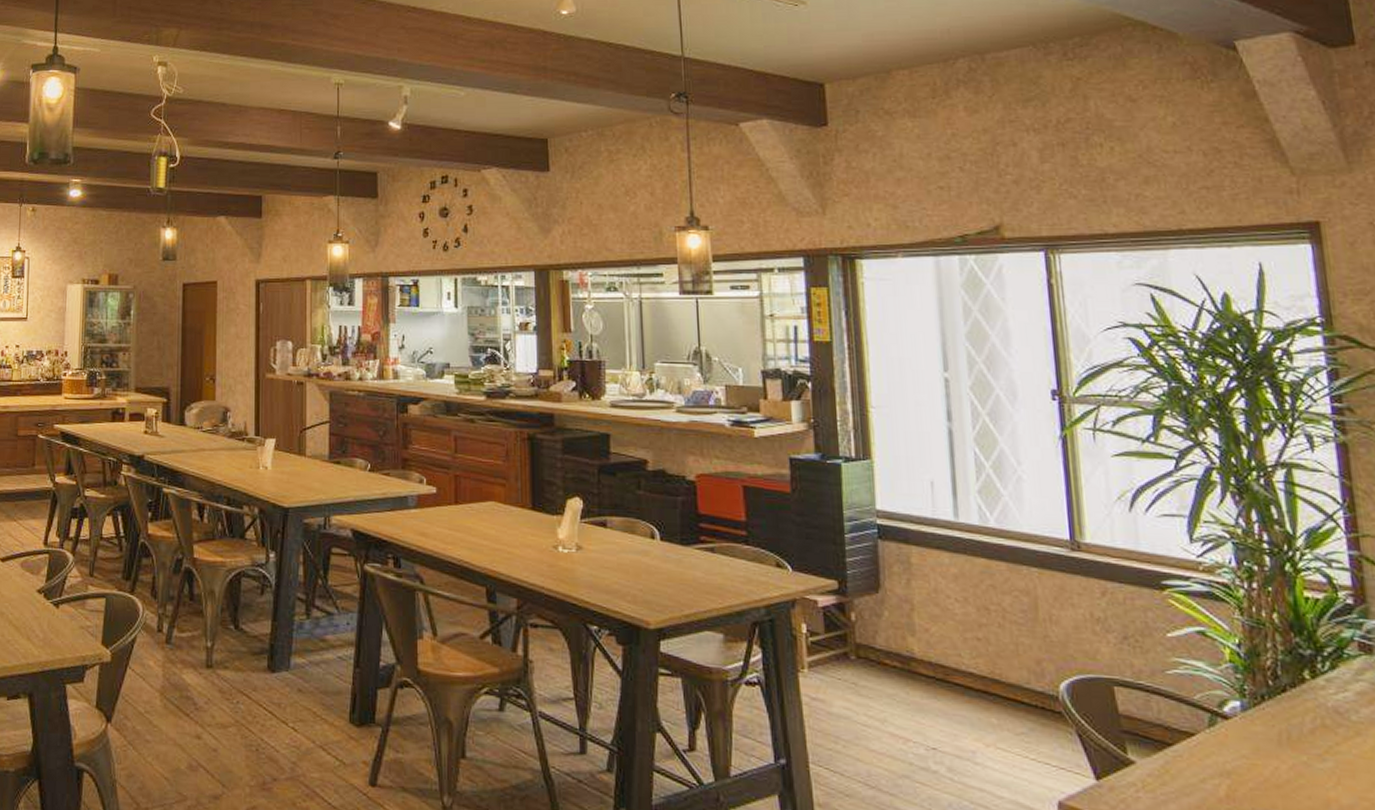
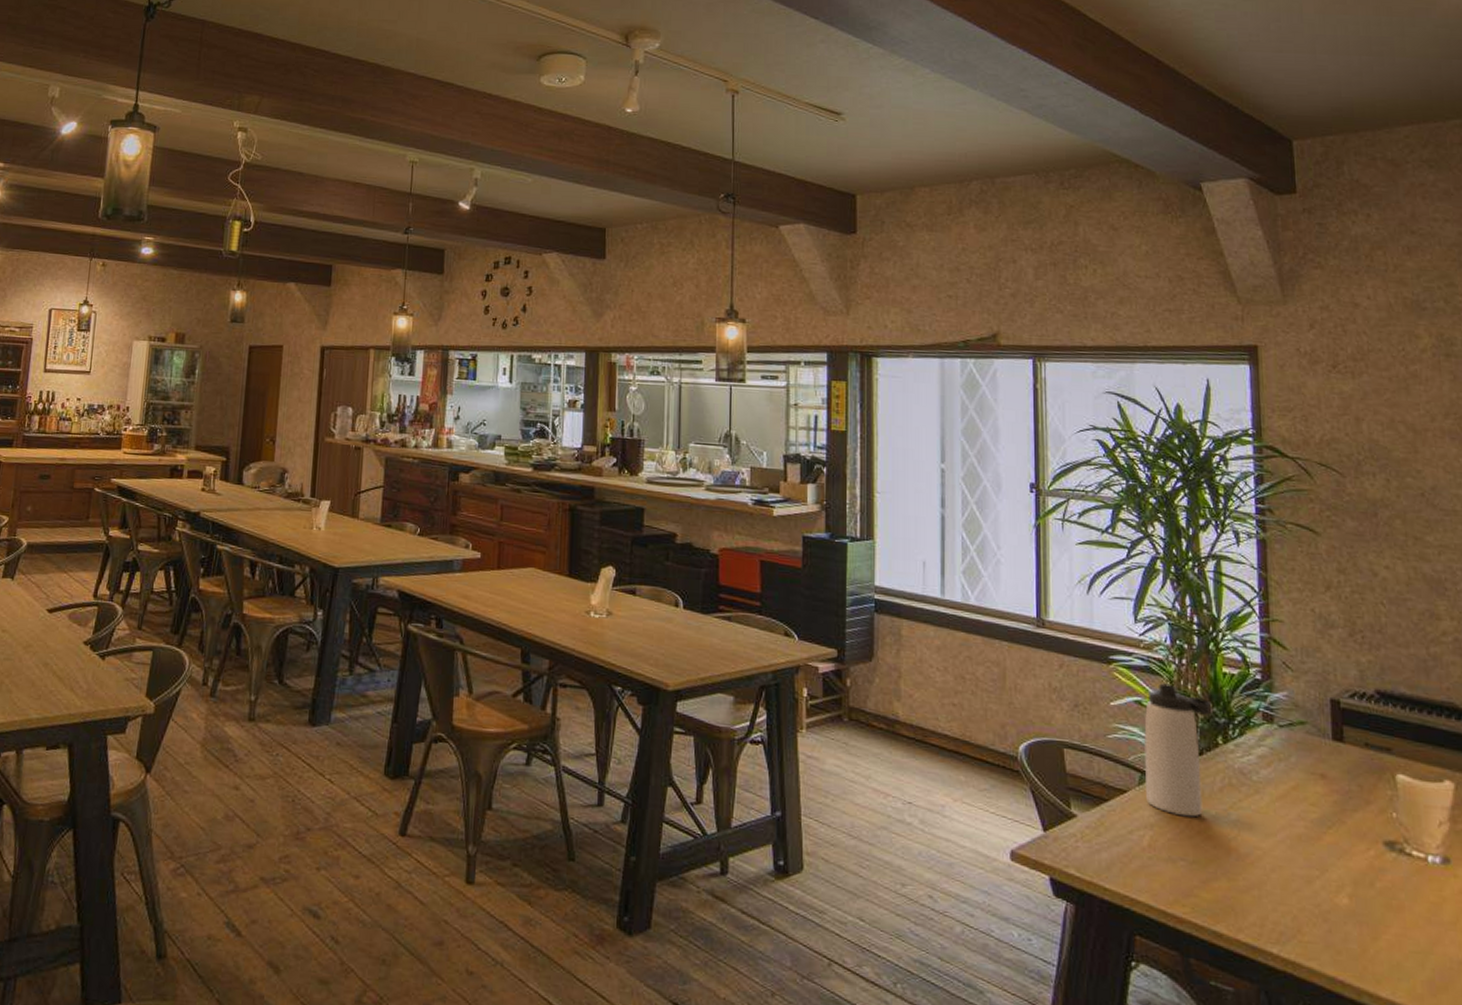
thermos bottle: none [1209,610,1294,764] -> present [1143,683,1212,818]

